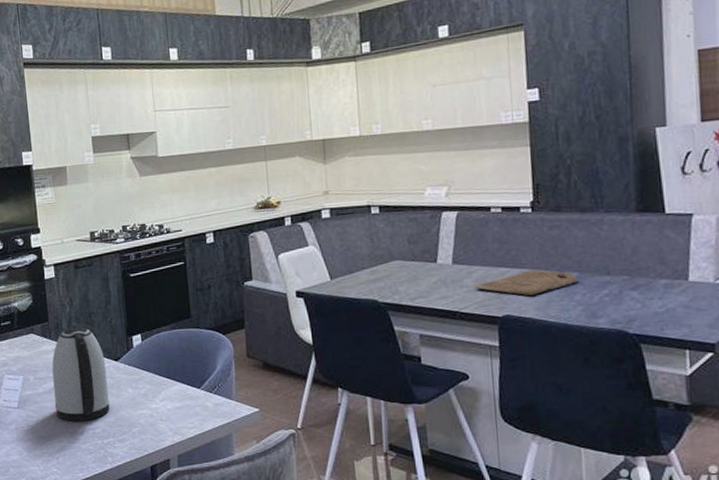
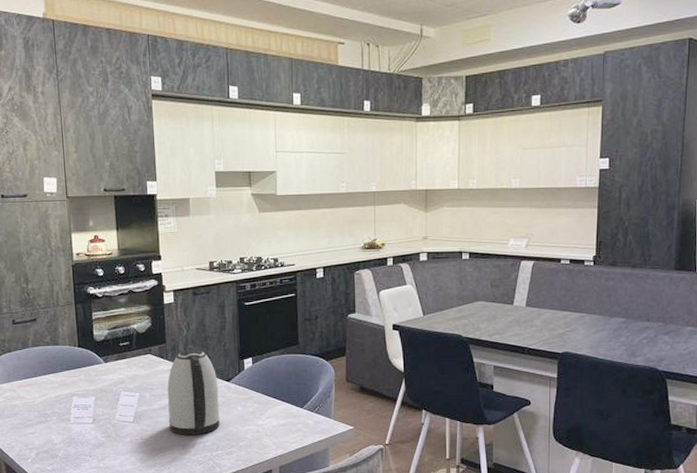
cutting board: present [474,269,579,297] -> none [542,314,625,337]

